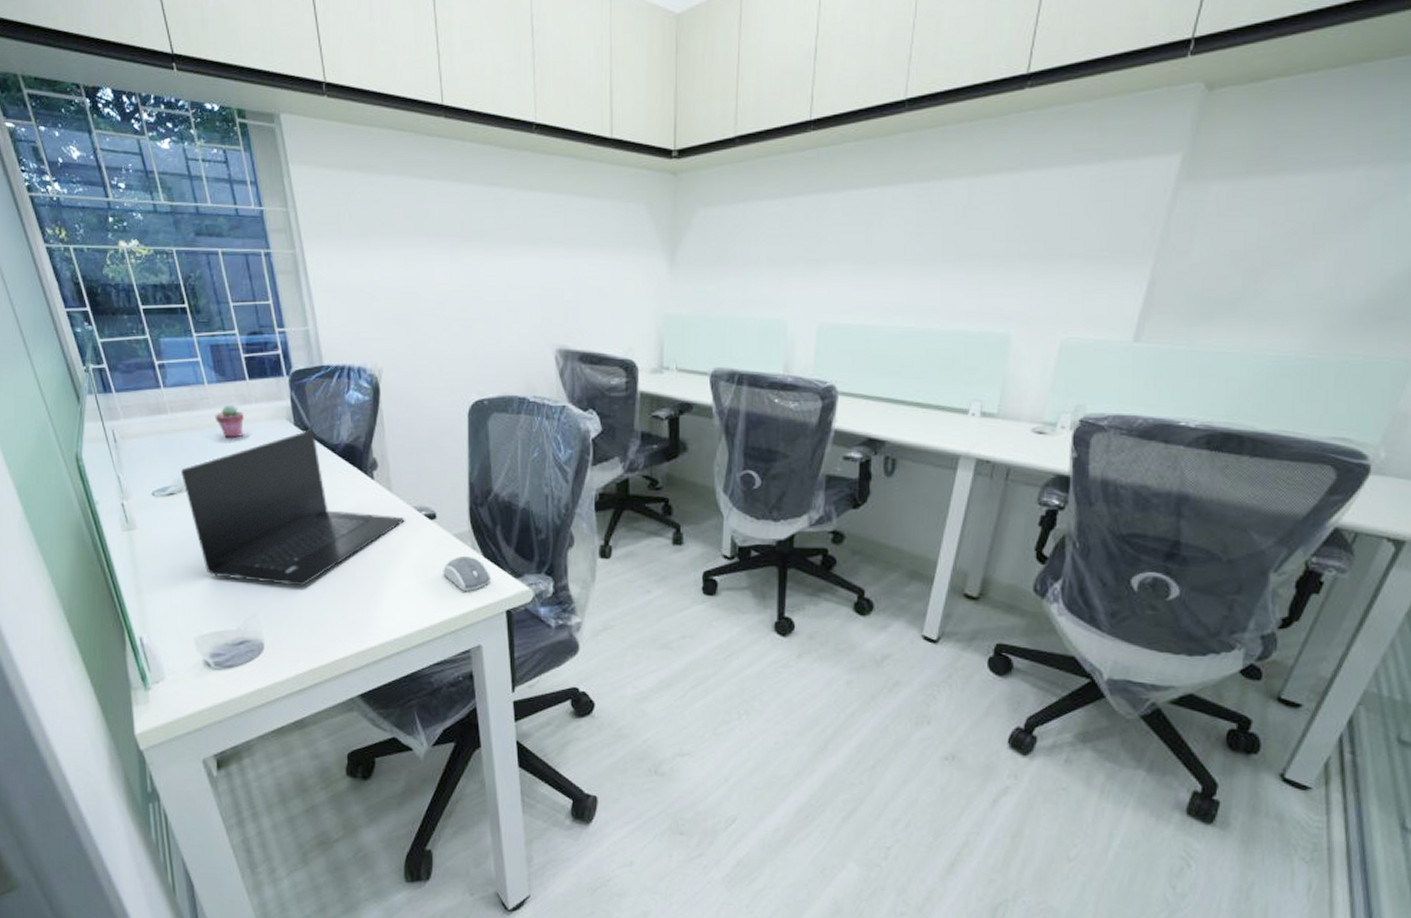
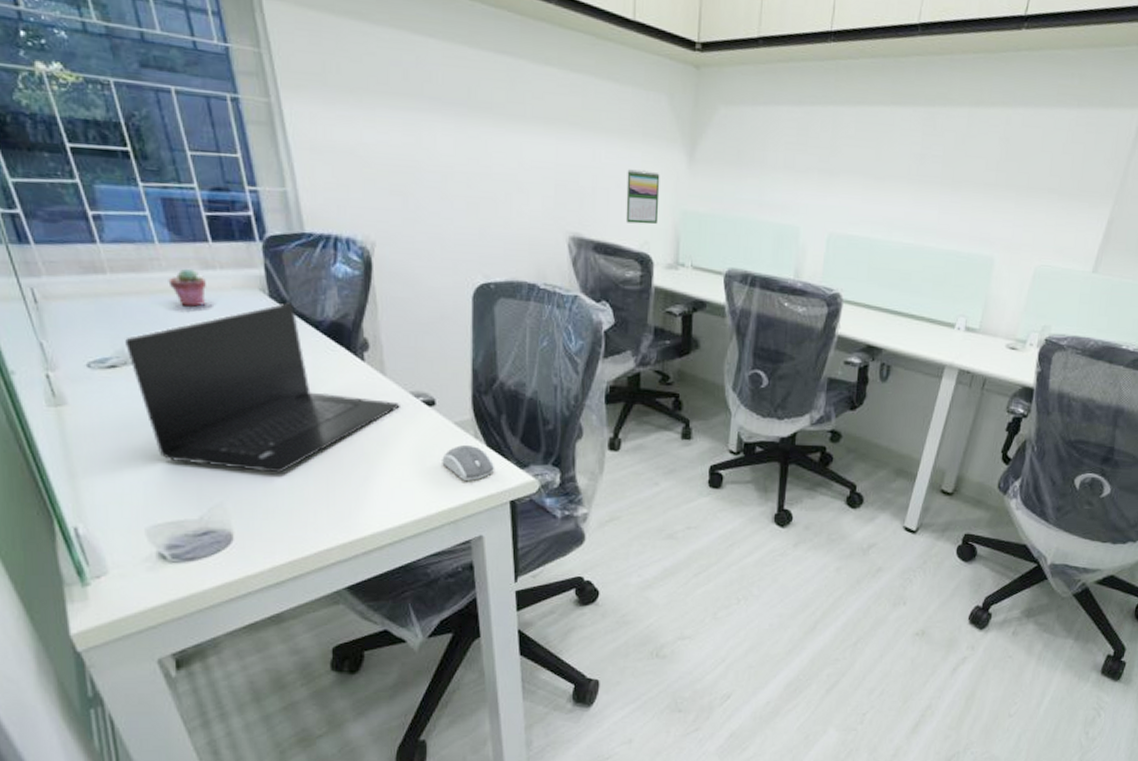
calendar: none [609,279,642,331] -> present [625,169,660,225]

